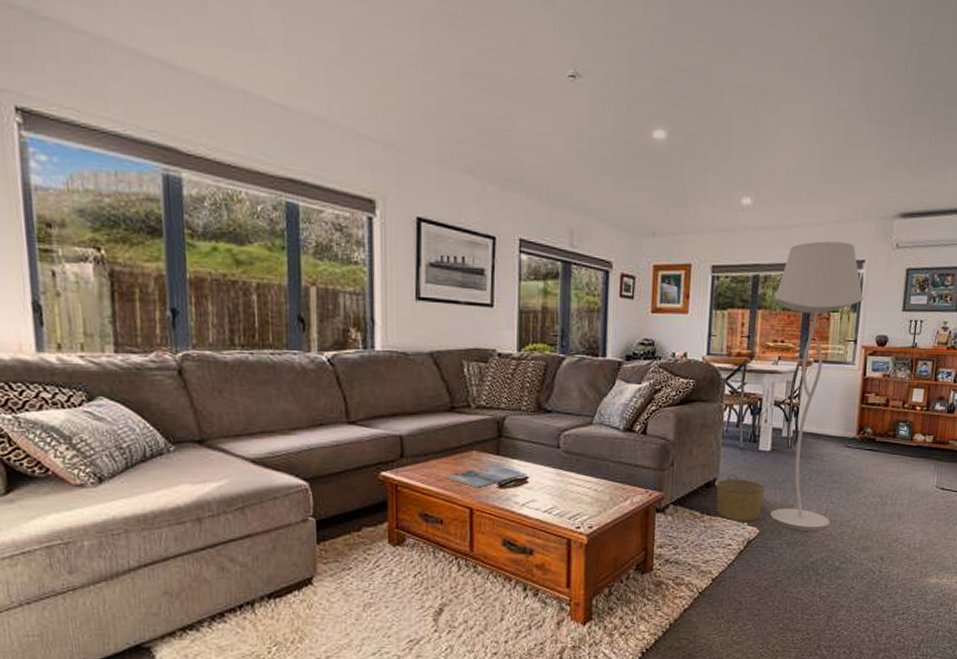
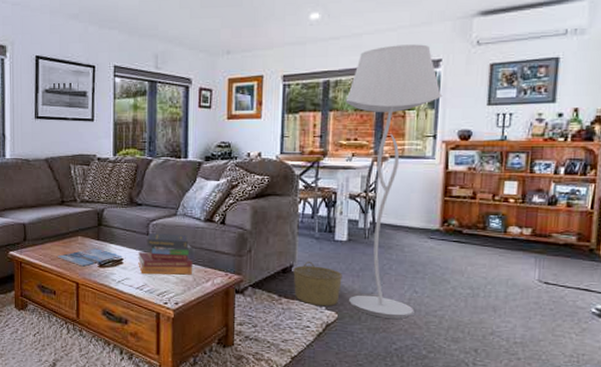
books: none [546,446,610,494] -> present [138,233,193,275]

